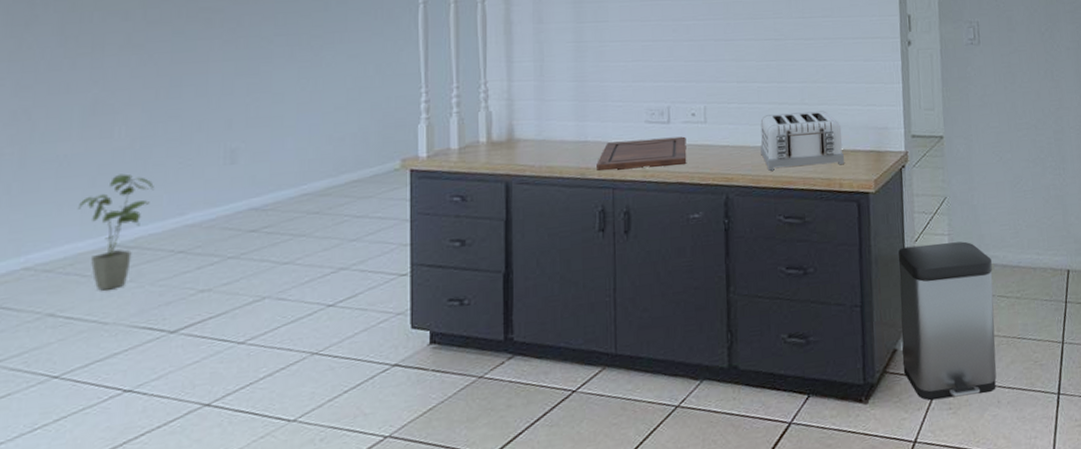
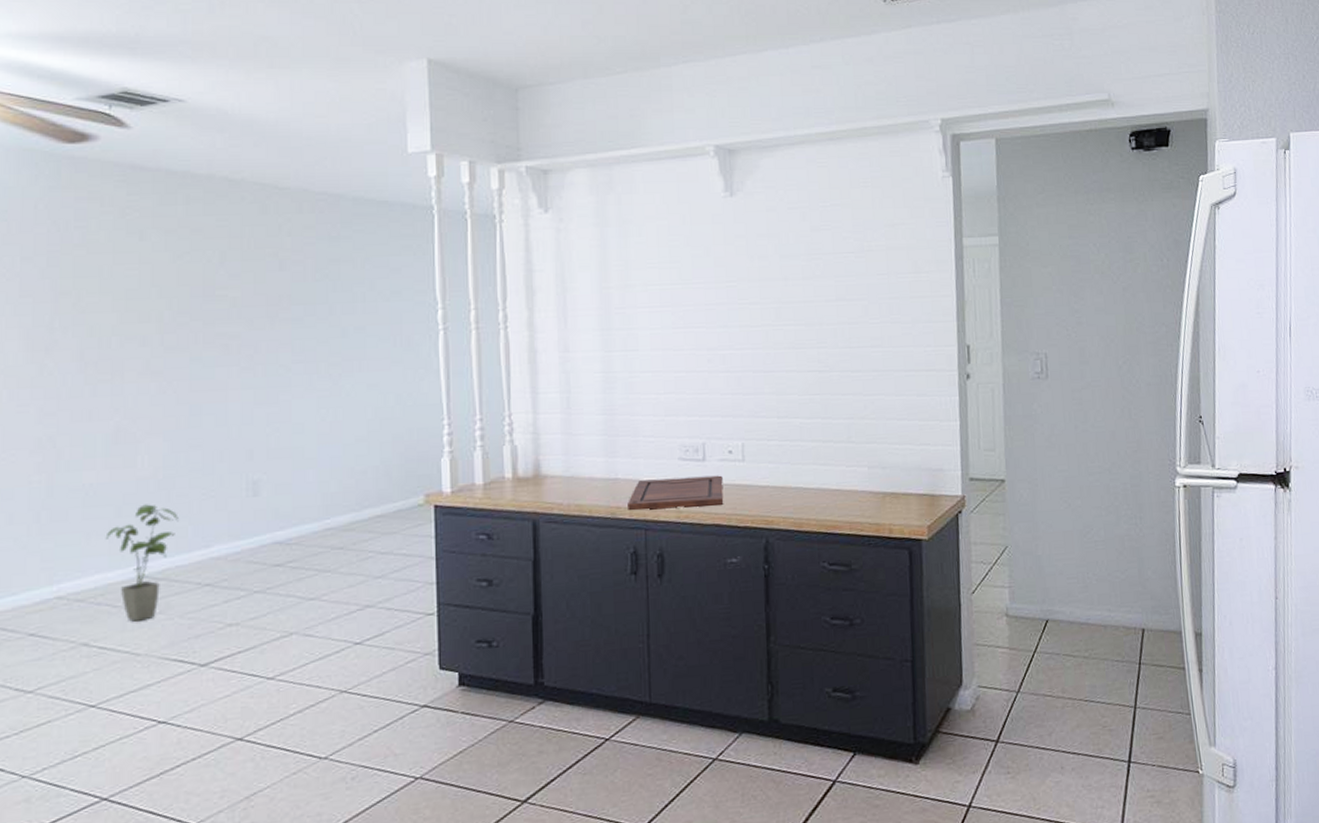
toaster: present [760,111,844,171] -> none [803,450,895,514]
pedal bin: present [898,241,997,401] -> none [953,595,1061,764]

